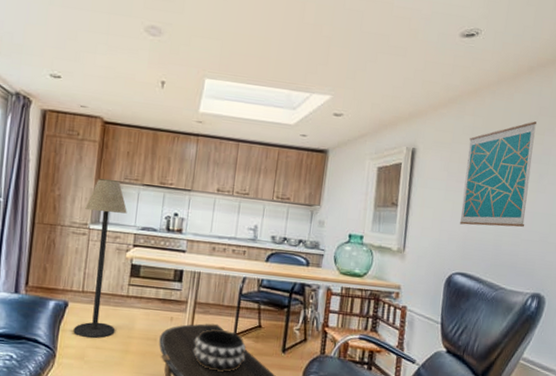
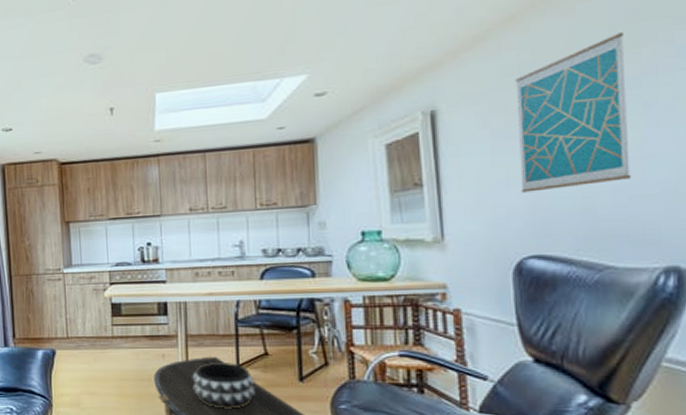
floor lamp: present [73,179,127,339] -> none [56,220,106,385]

